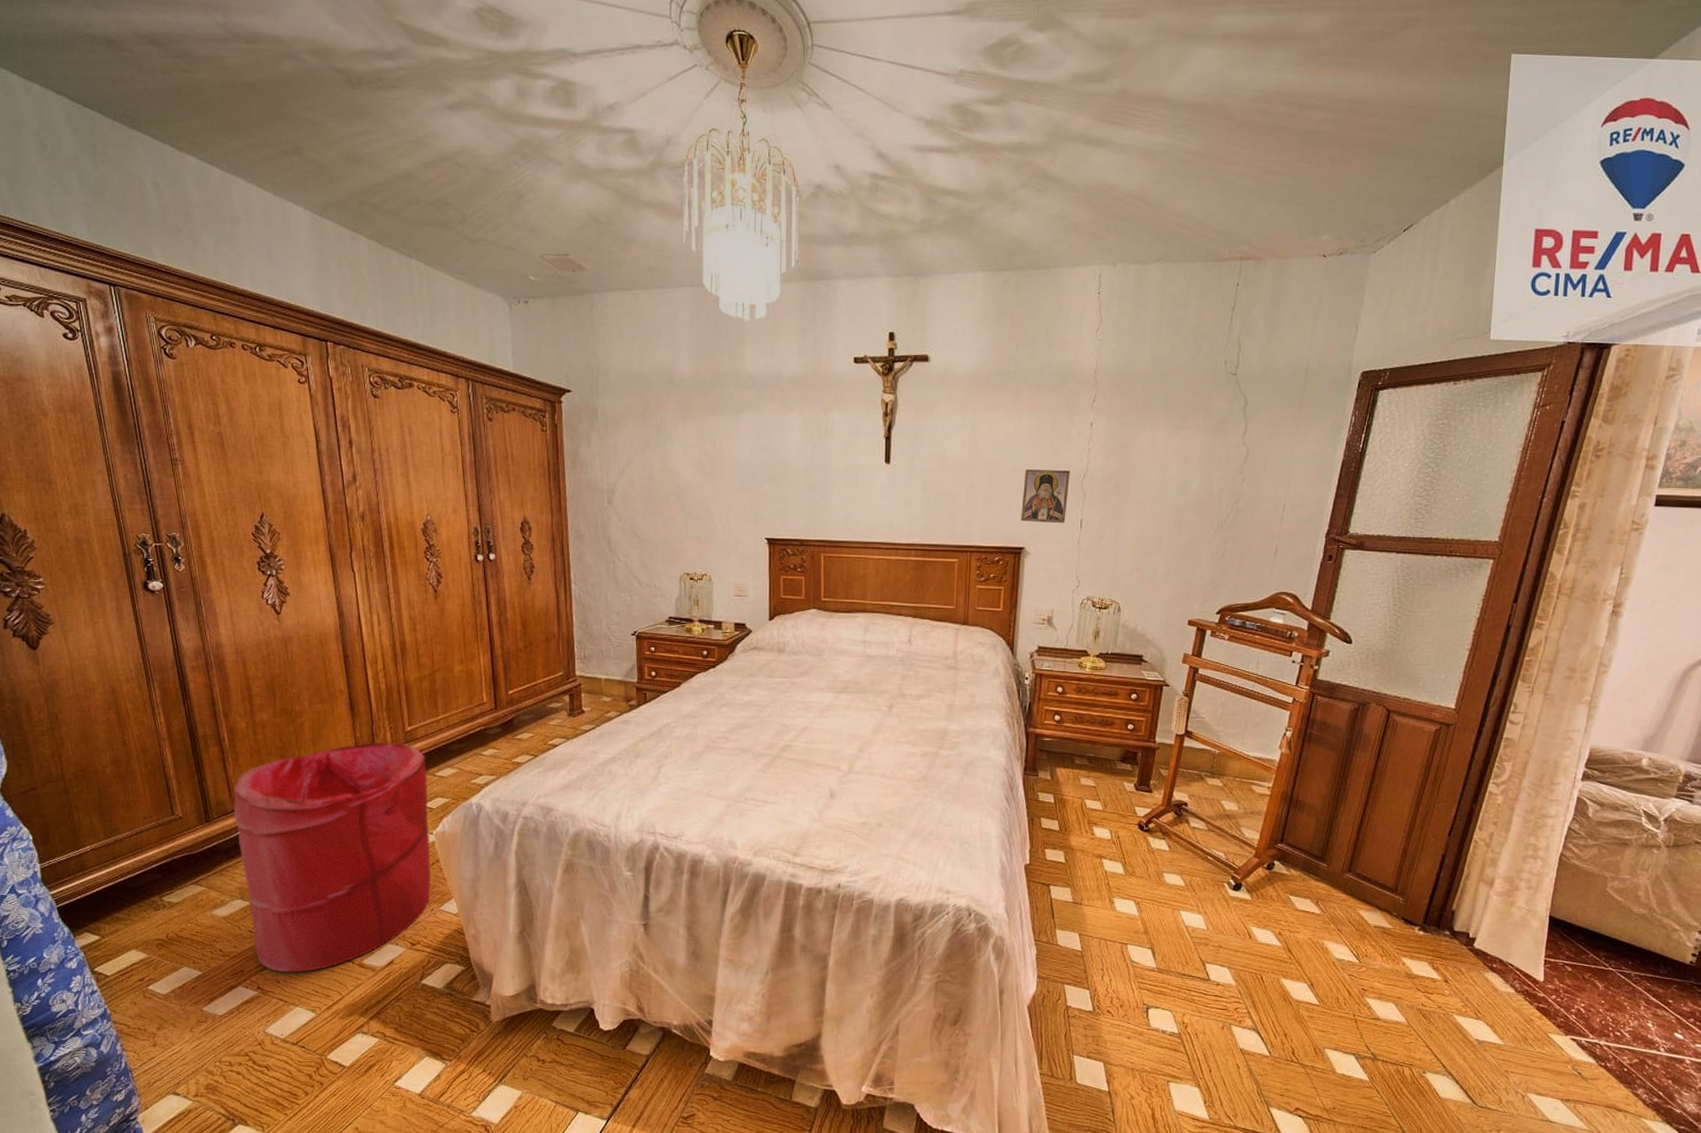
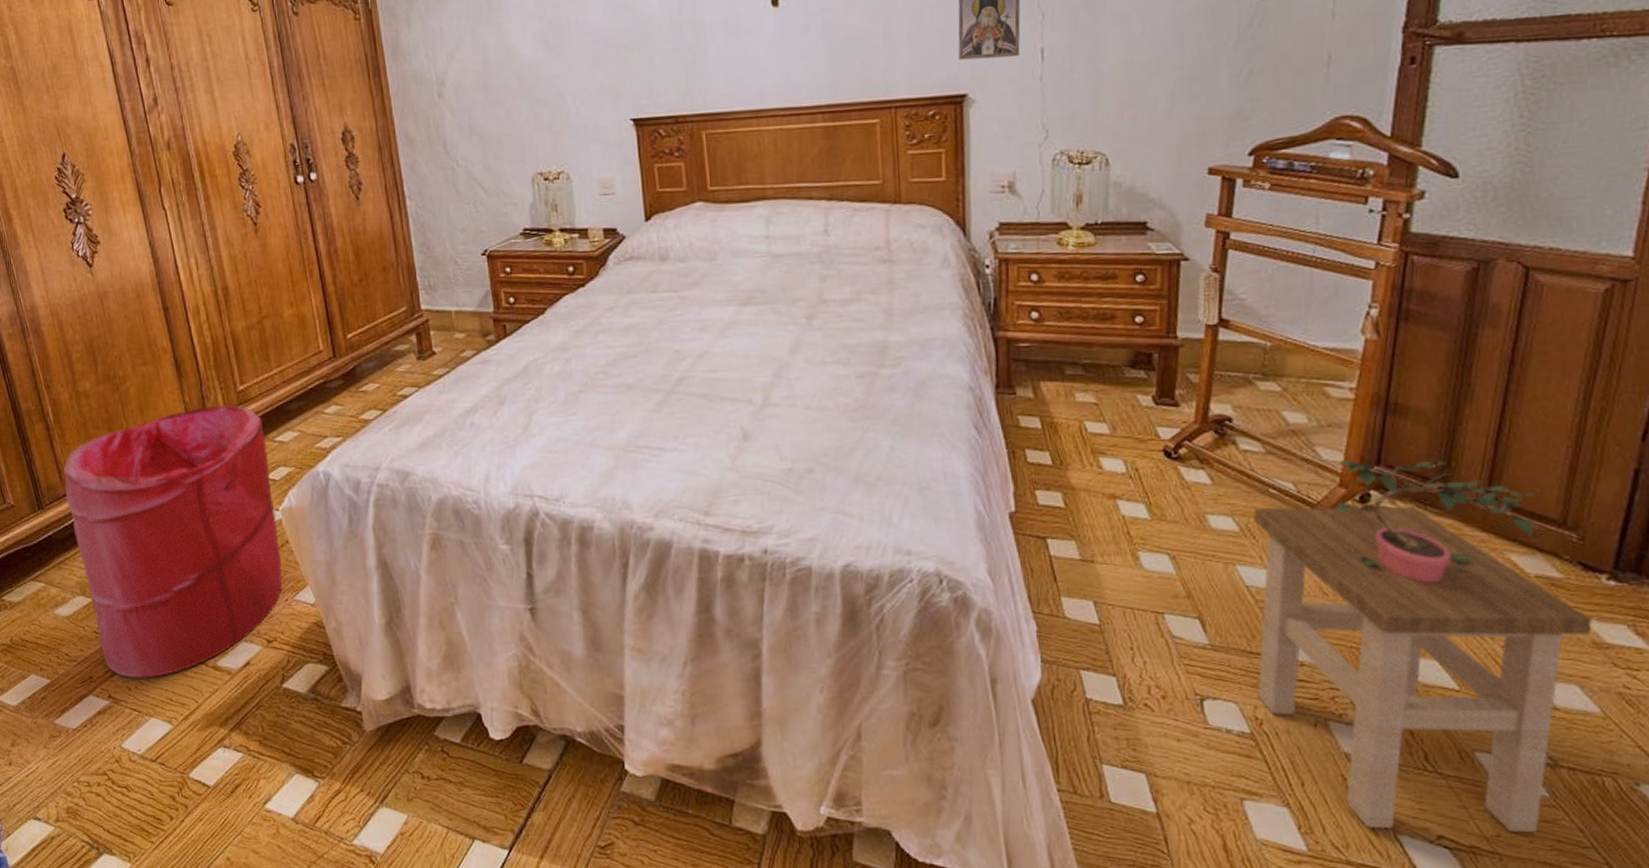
stool: none [1186,870,1407,1105] -> present [1253,506,1592,832]
potted plant: none [1249,838,1384,929] -> present [1334,459,1544,583]

